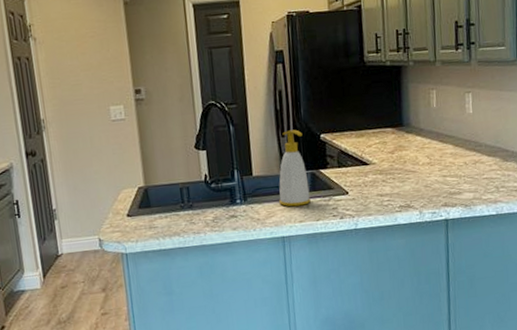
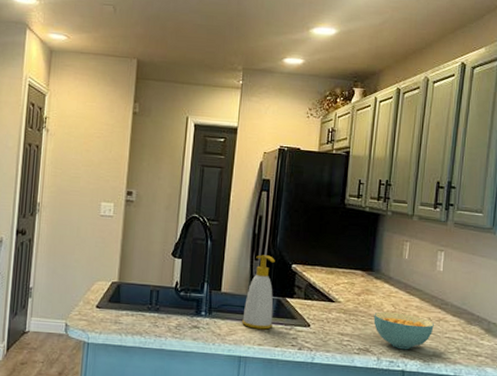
cereal bowl: none [410,163,471,199] -> present [373,312,434,350]

